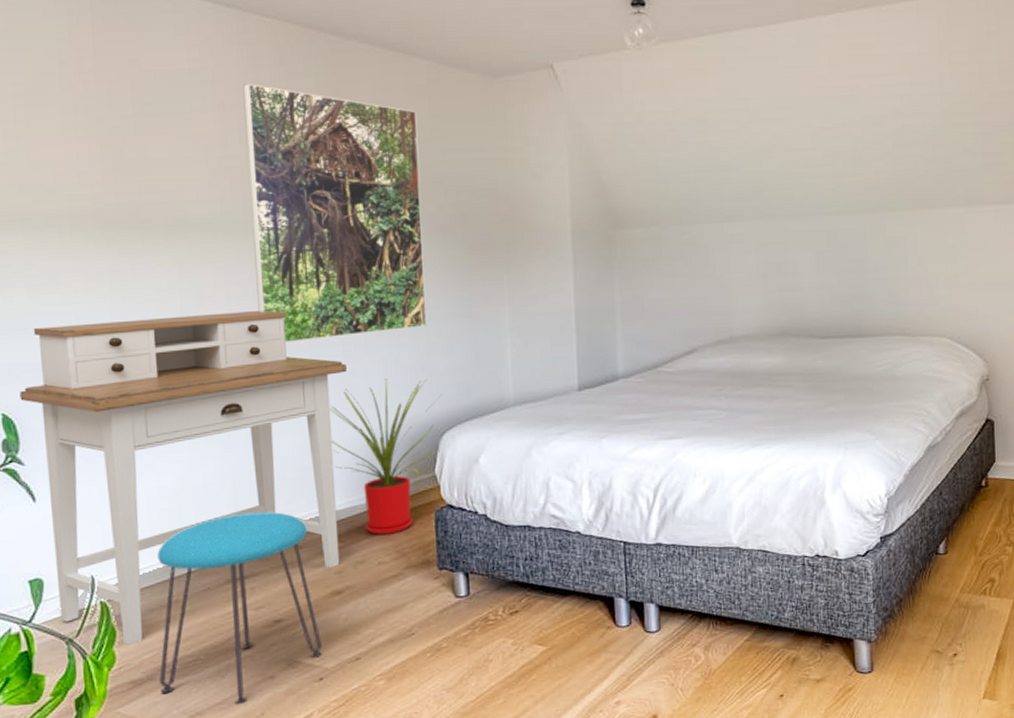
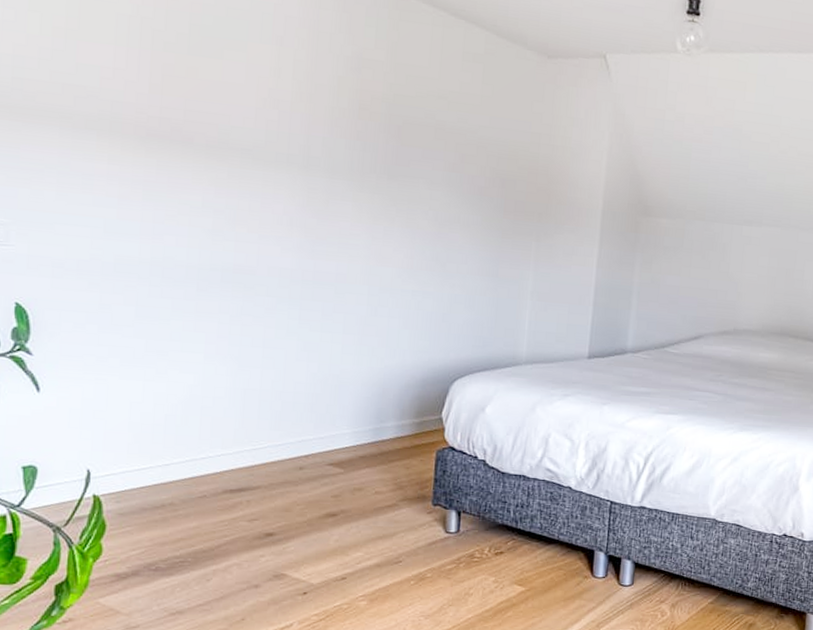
desk: present [20,310,347,646] -> none [36,224,370,541]
stool: present [157,511,322,705] -> none [143,429,311,609]
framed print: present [243,84,427,342] -> none [290,23,470,280]
house plant: present [329,378,442,535] -> none [345,322,459,467]

